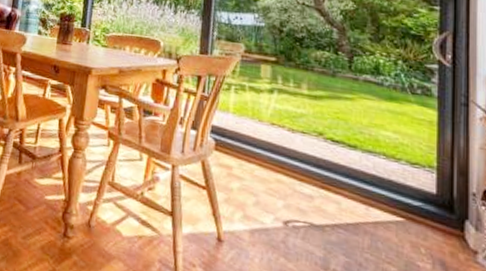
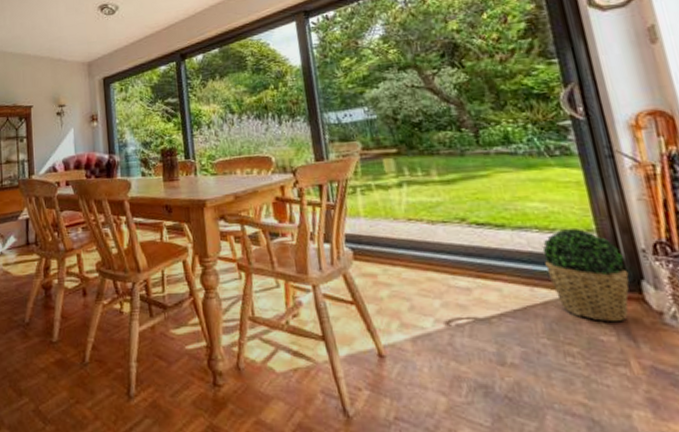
potted plant: none [384,161,456,253] -> present [542,229,629,322]

